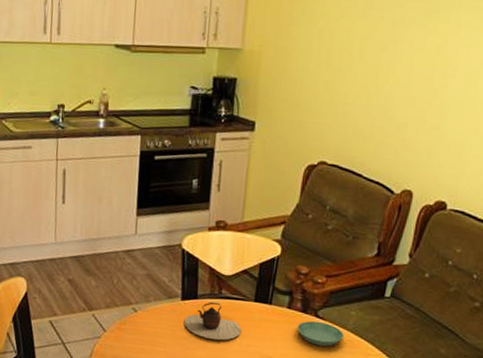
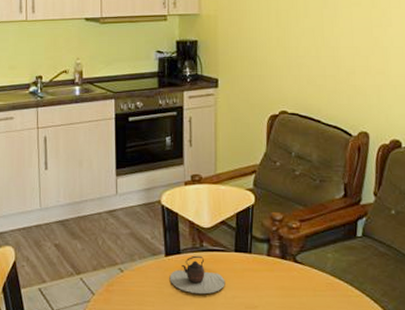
saucer: present [297,321,345,347] -> none [278,266,324,292]

